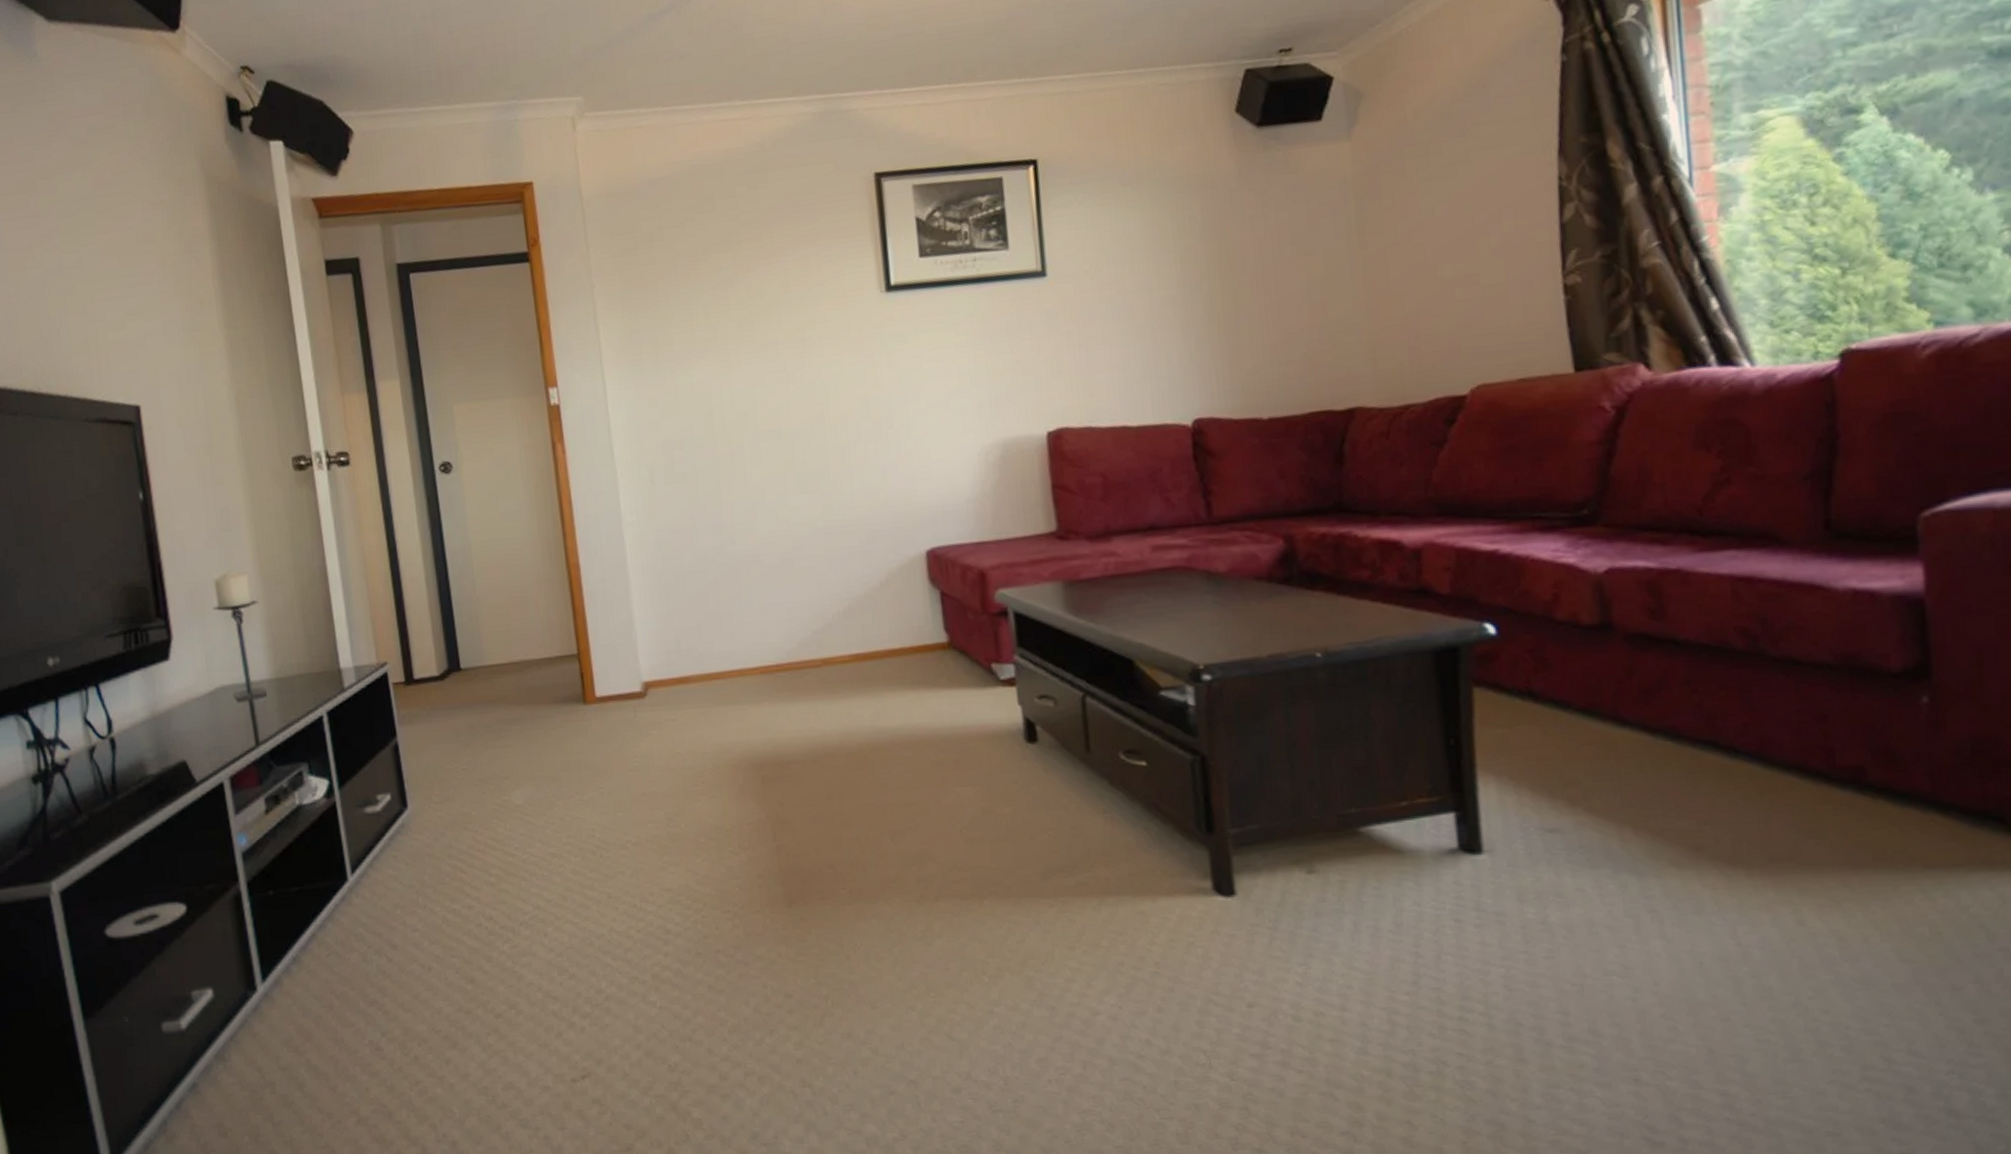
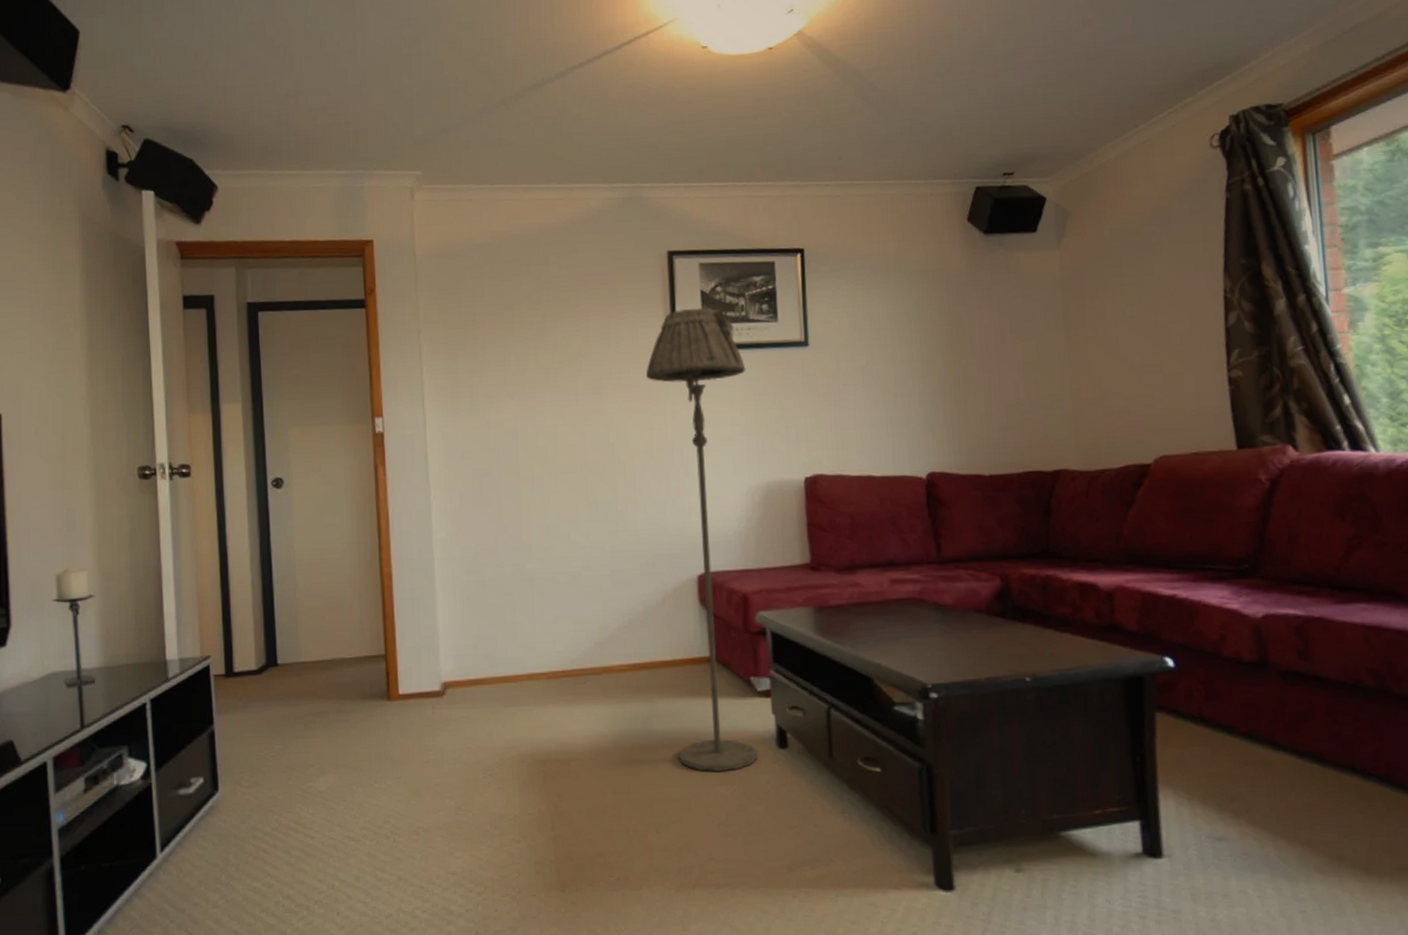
floor lamp: none [855,238,1004,772] -> present [645,307,759,772]

